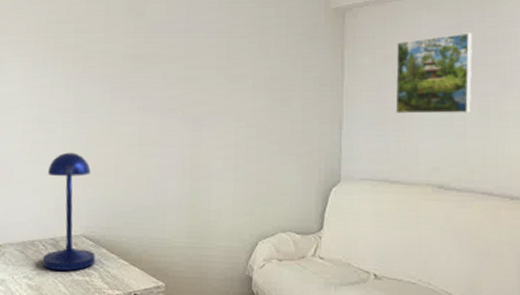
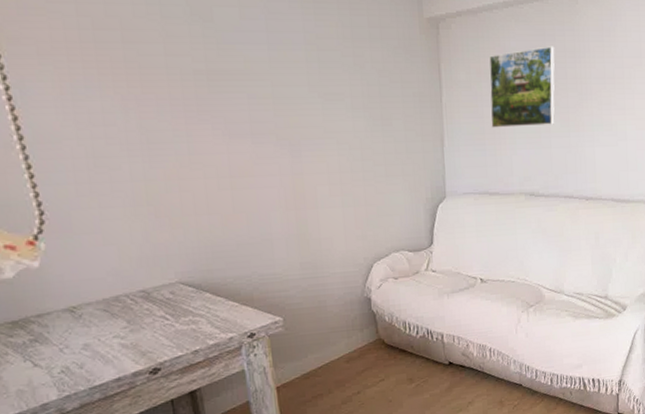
desk lamp: present [42,152,95,272] -> none [120,191,199,325]

